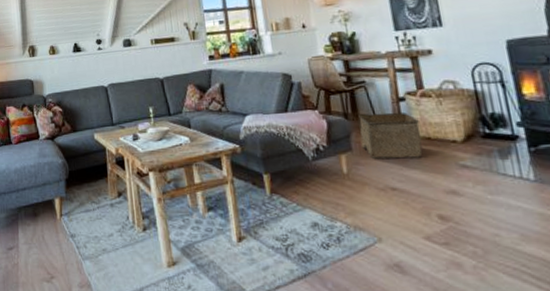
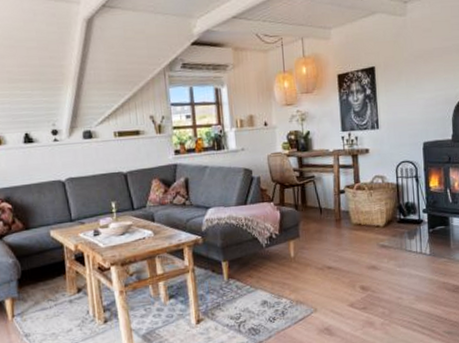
storage bin: present [358,112,423,159] -> none [306,203,354,243]

